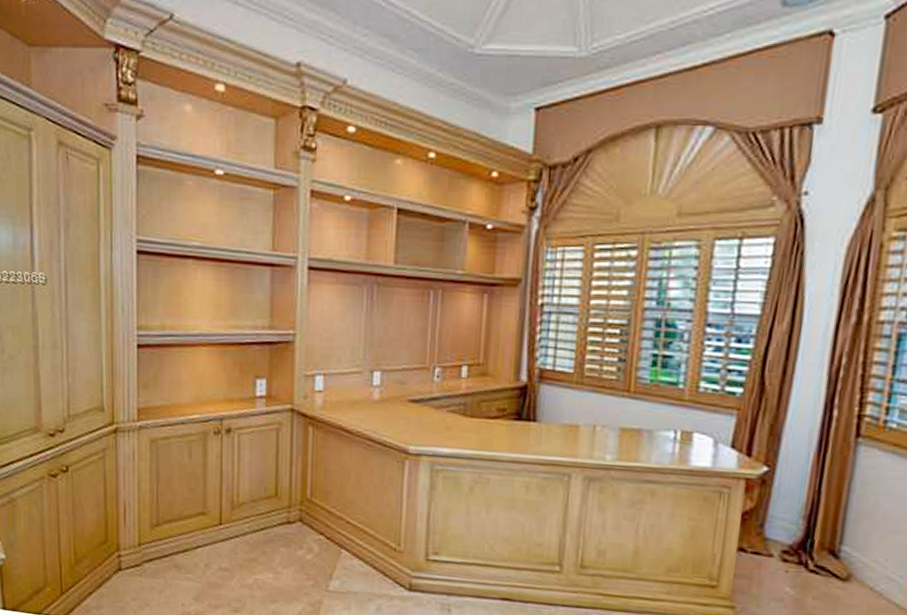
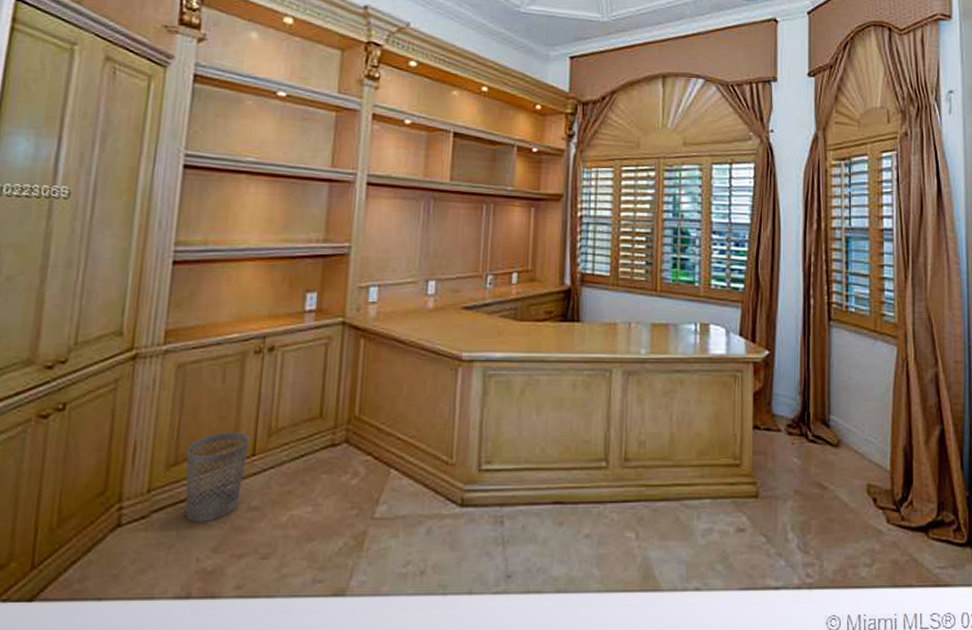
wastebasket: none [165,502,216,576] -> present [186,433,249,522]

